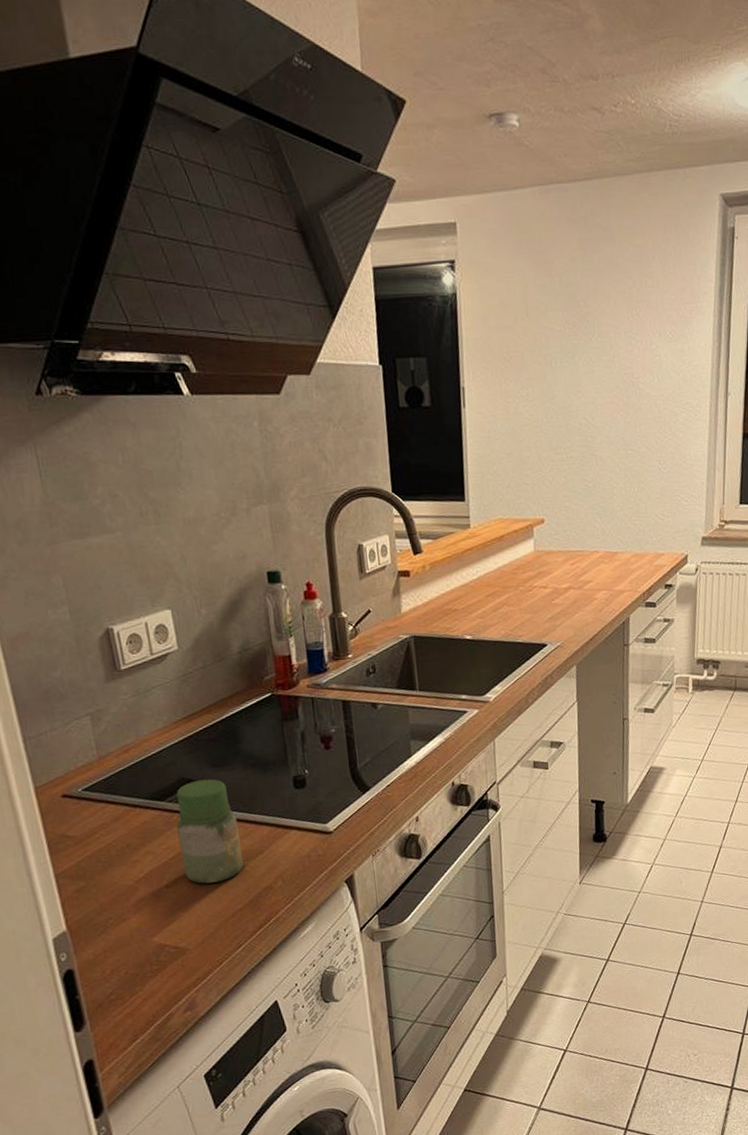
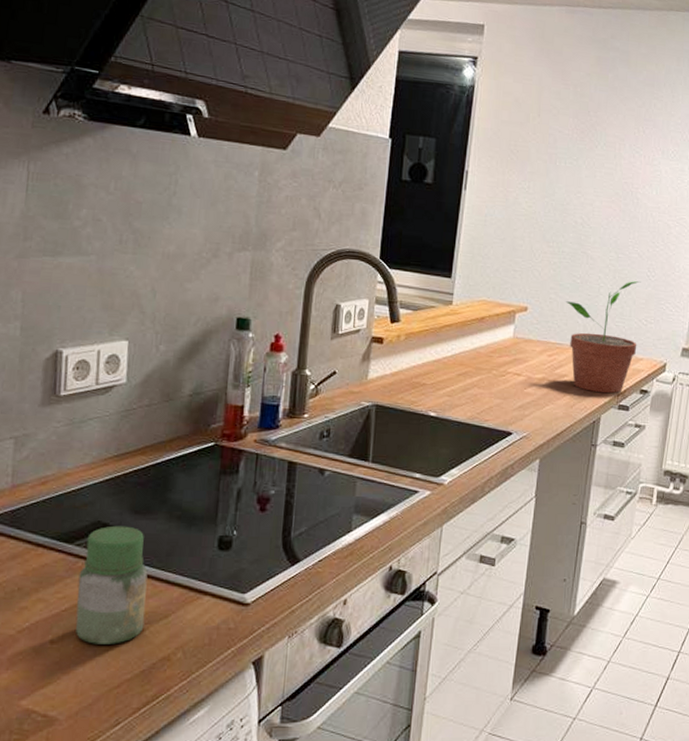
potted plant: none [581,476,657,594] -> present [566,281,641,394]

